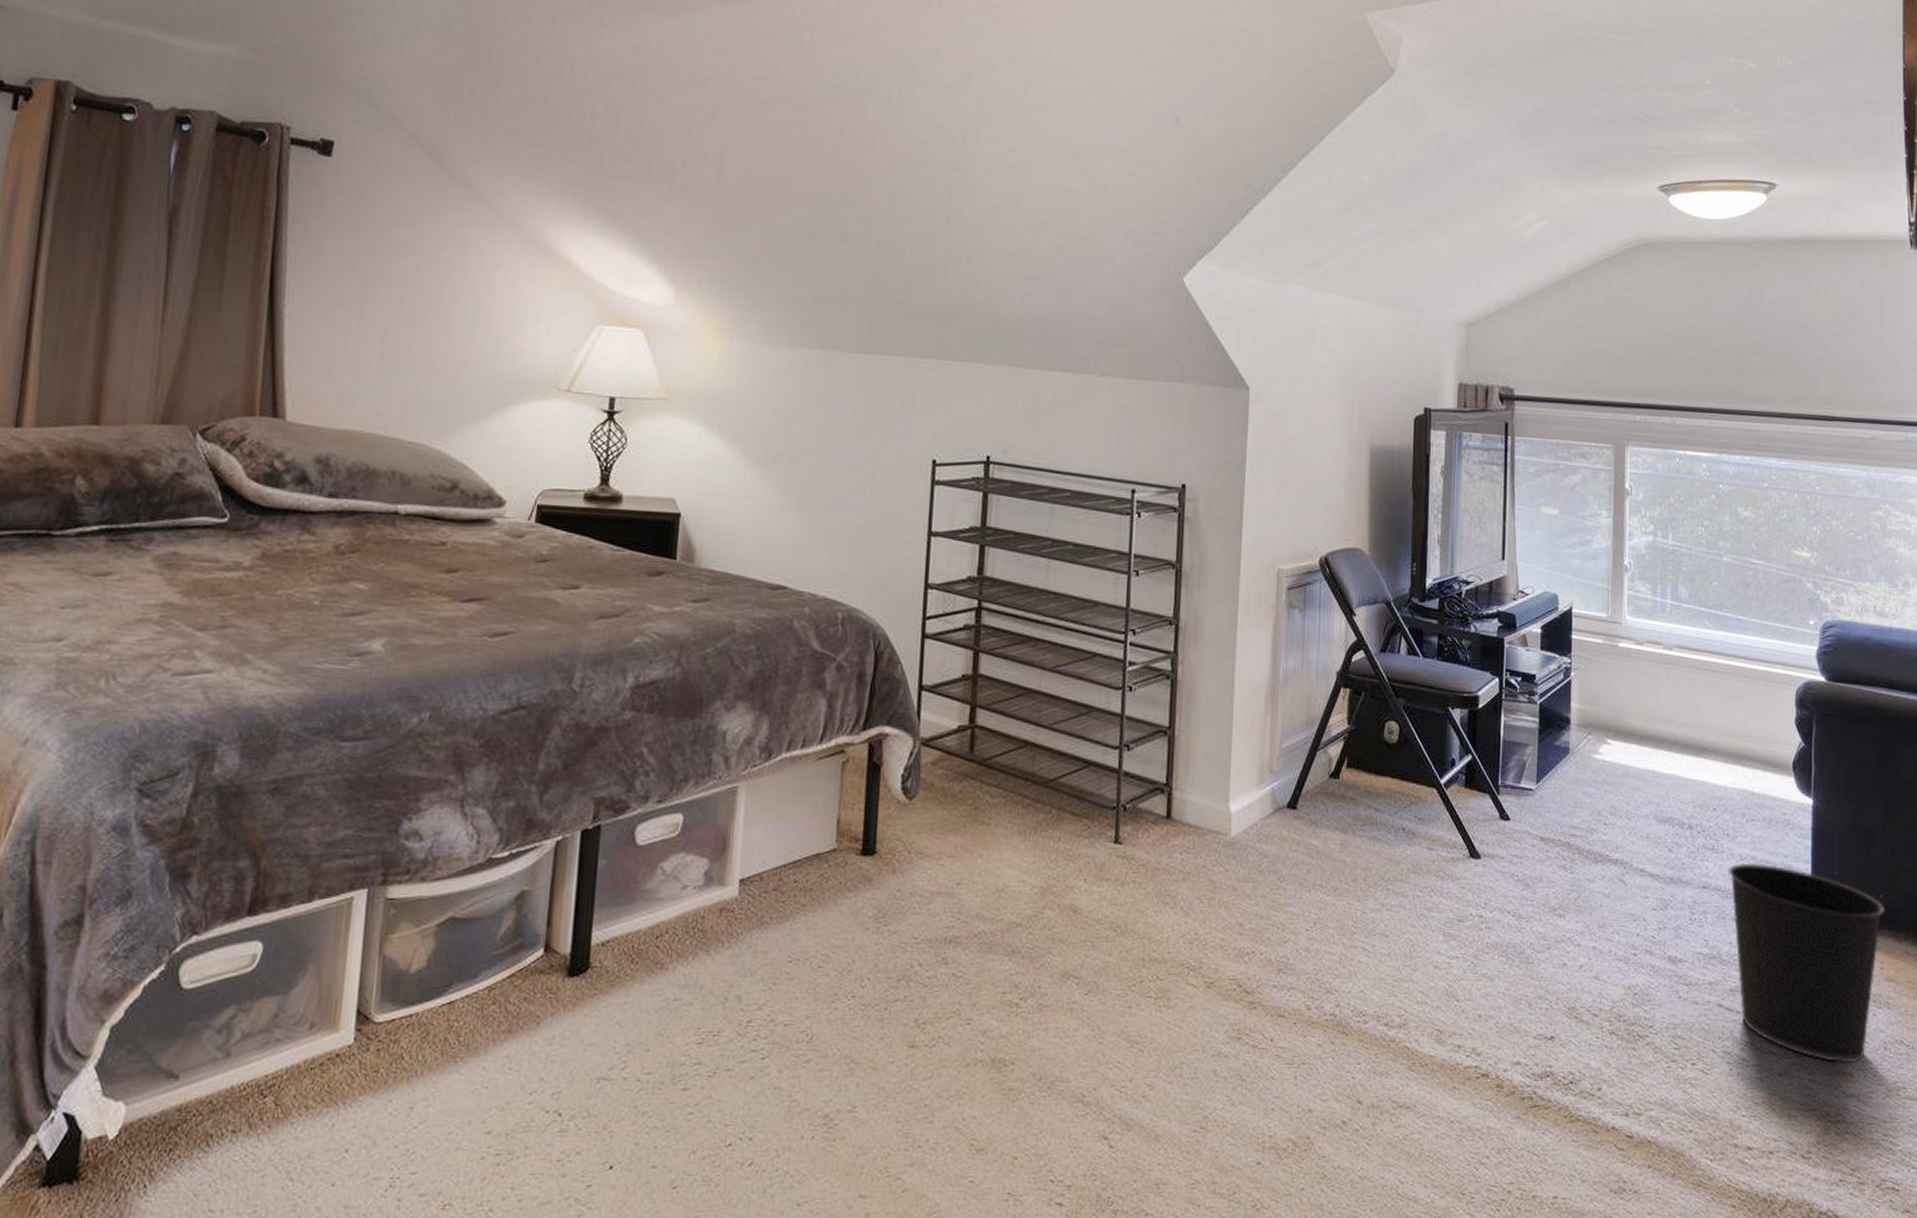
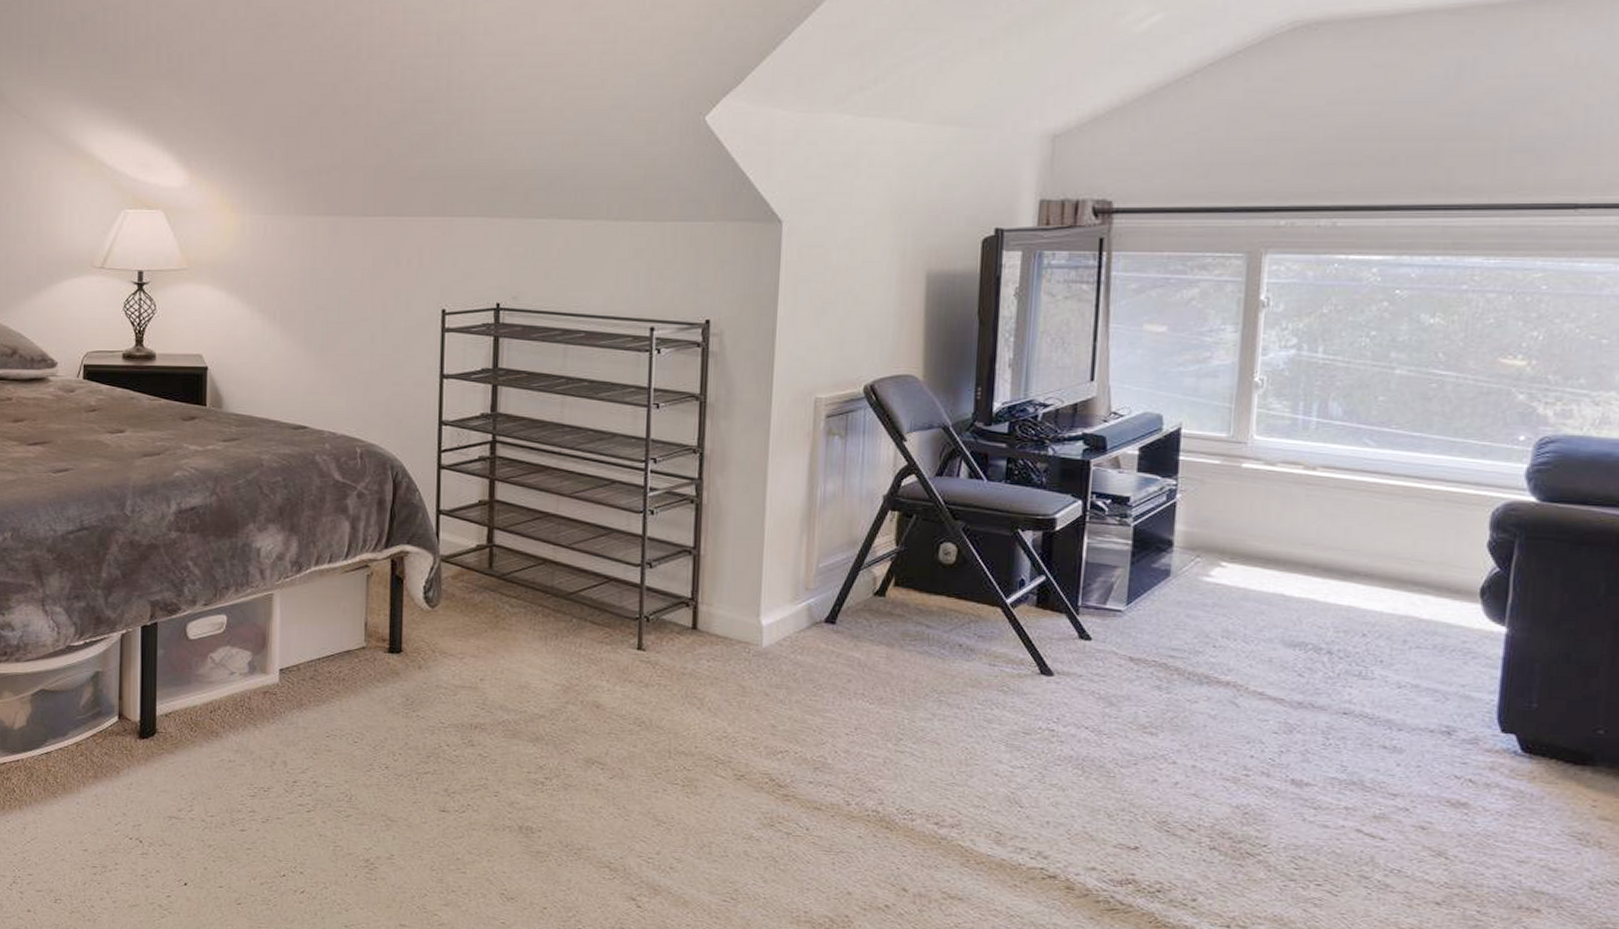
wastebasket: present [1728,862,1885,1062] -> none [1378,690,1606,899]

